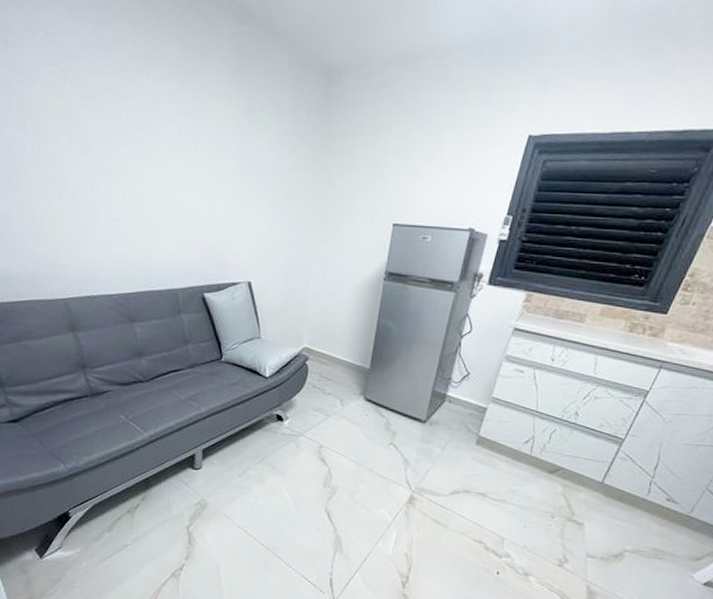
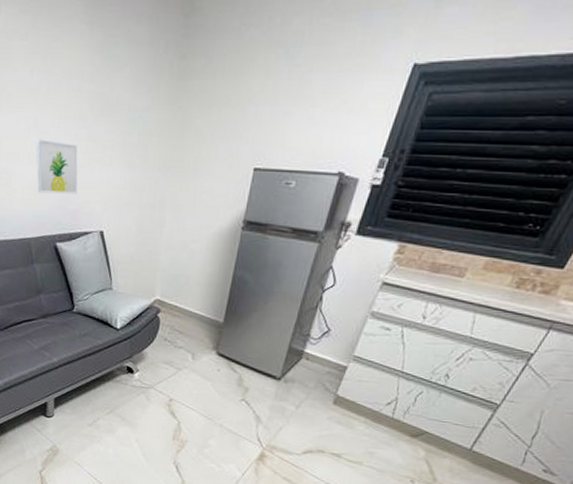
wall art: none [183,194,225,247] -> present [35,139,78,195]

